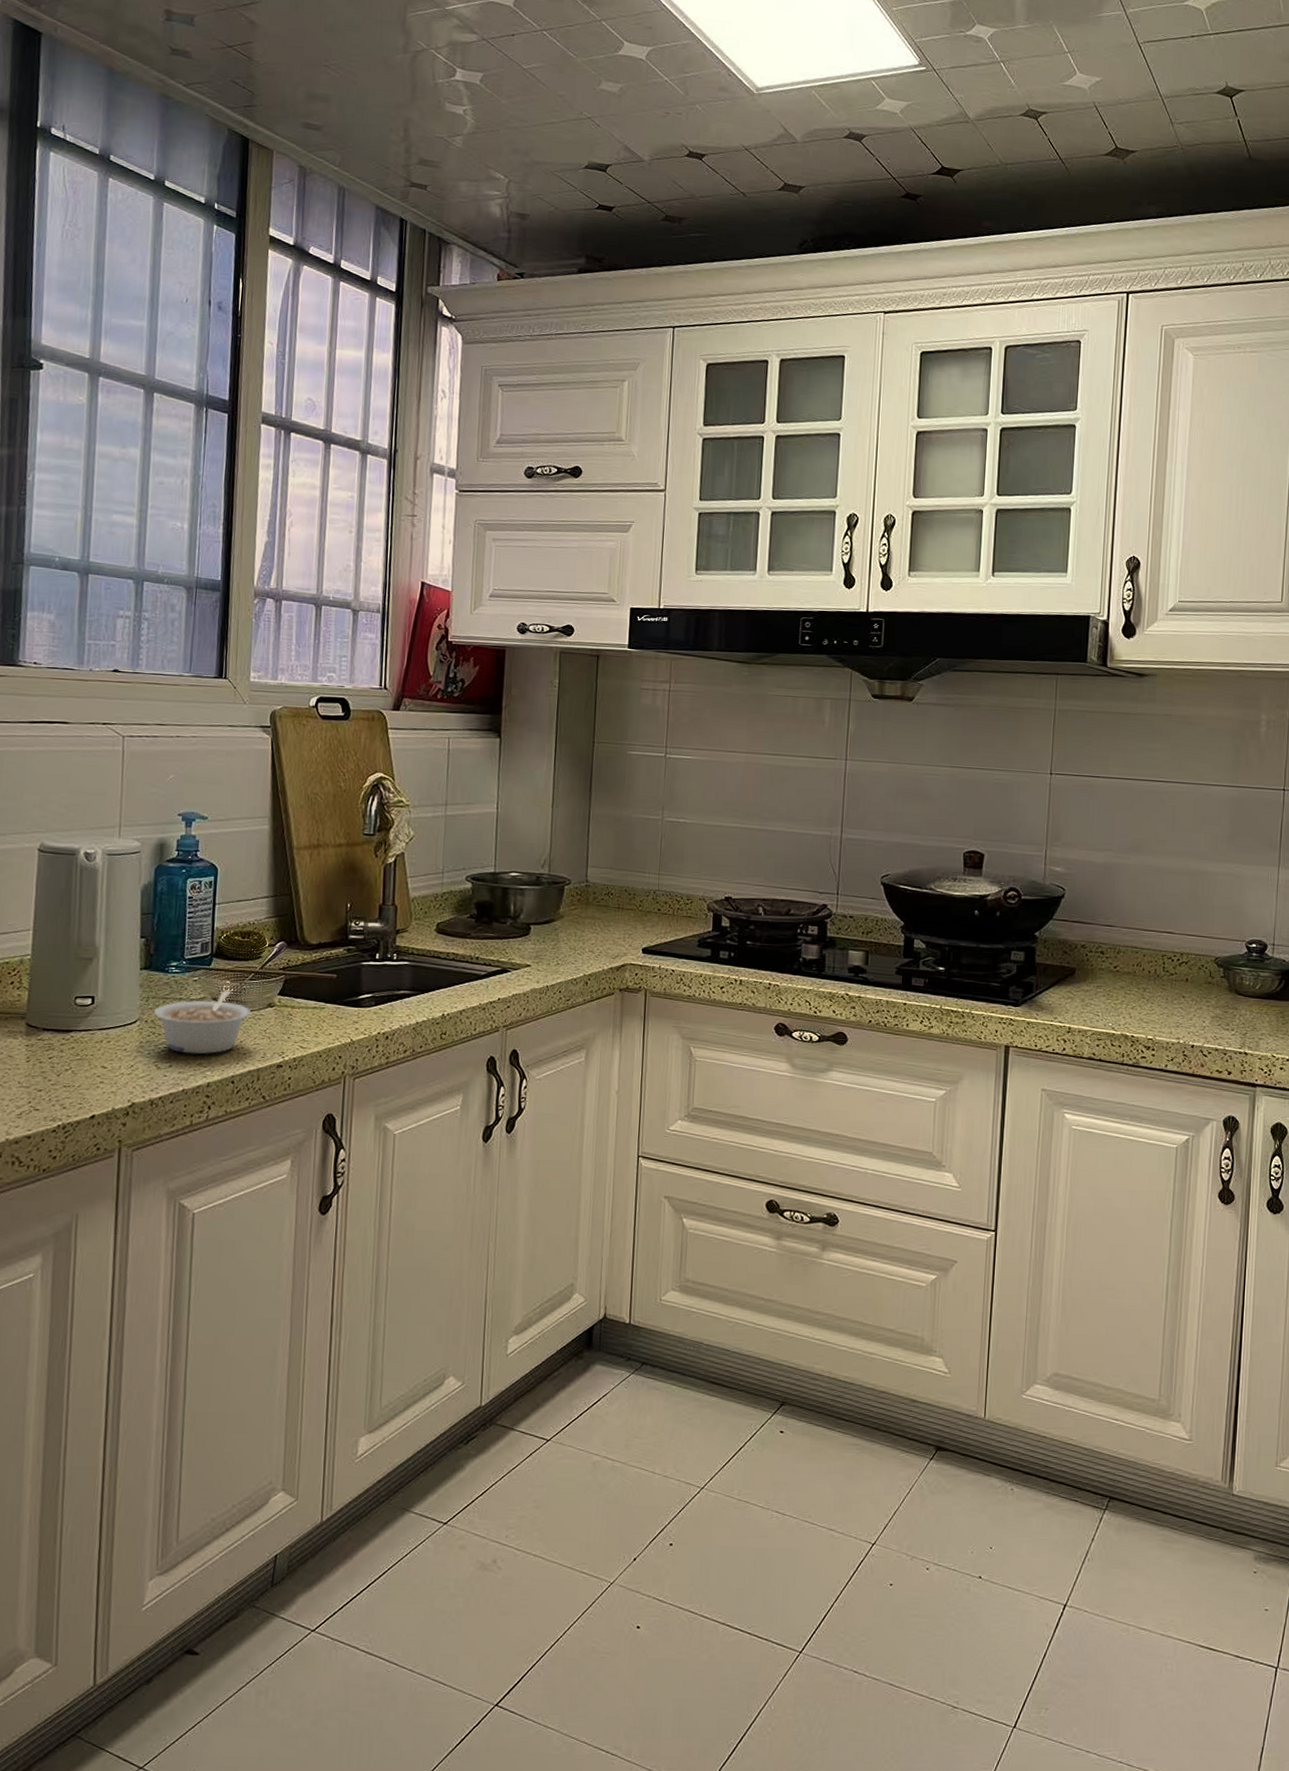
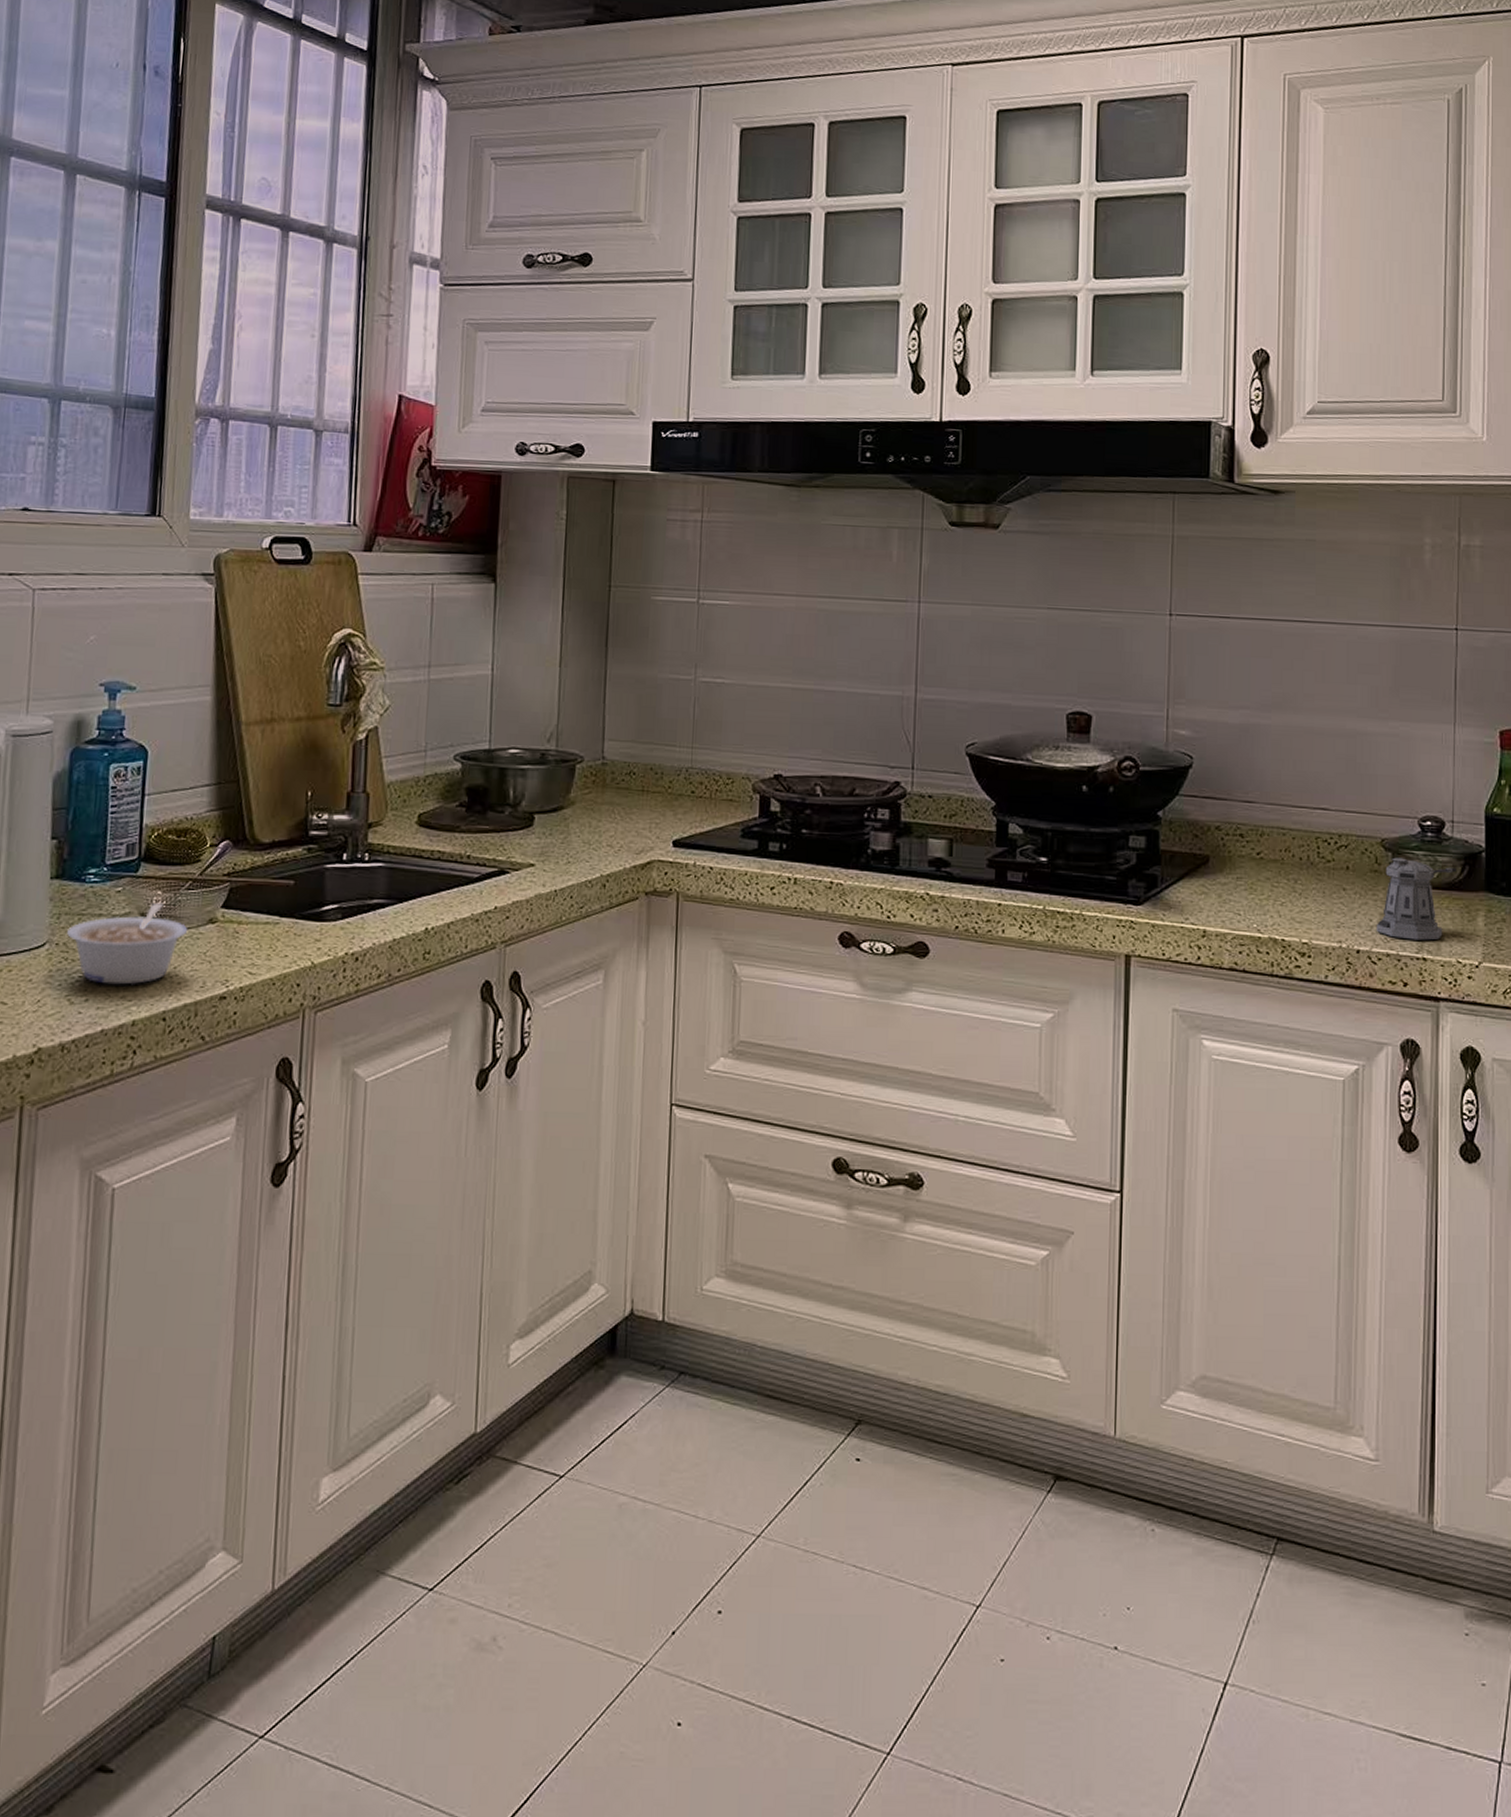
pepper shaker: none [1207,972,1275,1039] -> present [1376,857,1456,941]

